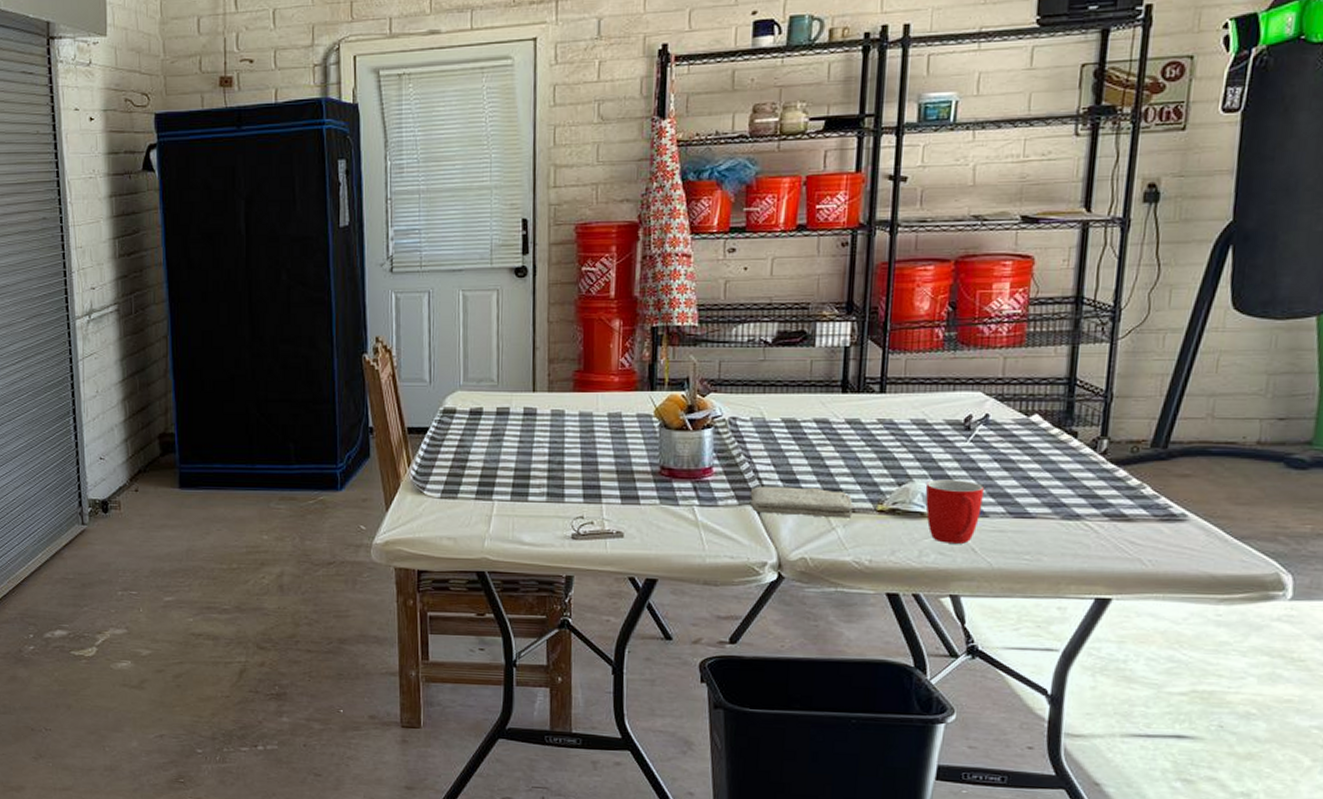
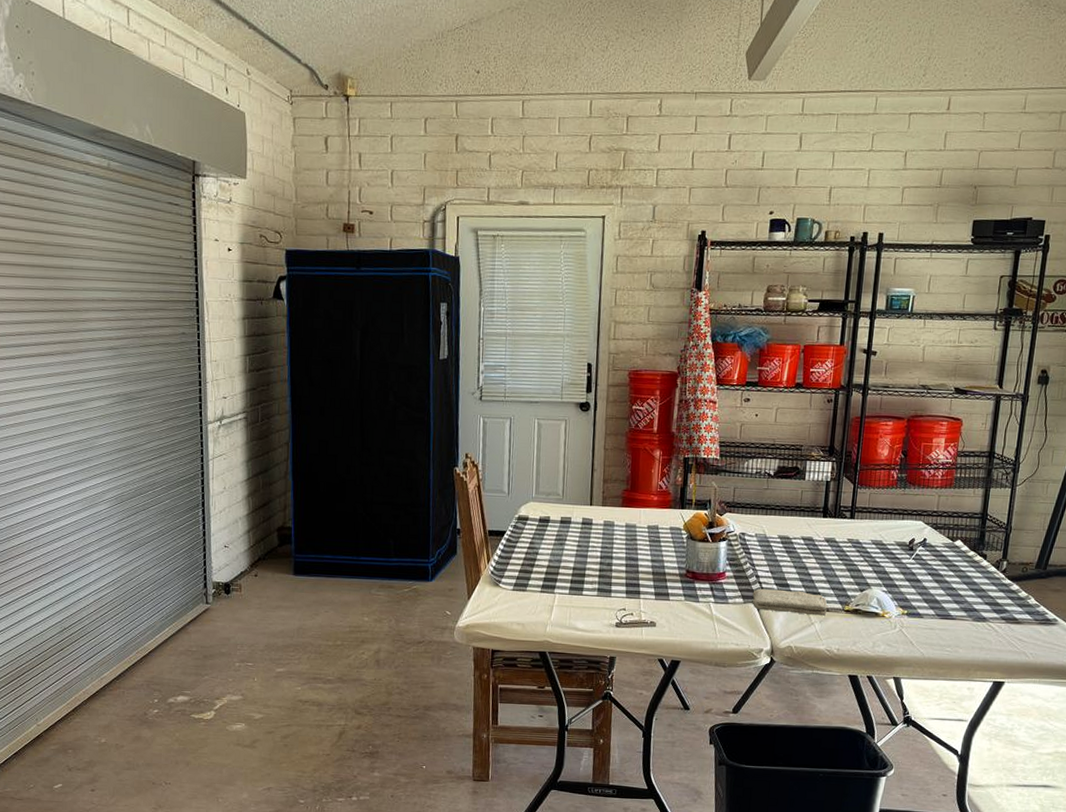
mug: present [925,479,984,544] -> none [879,587,921,638]

